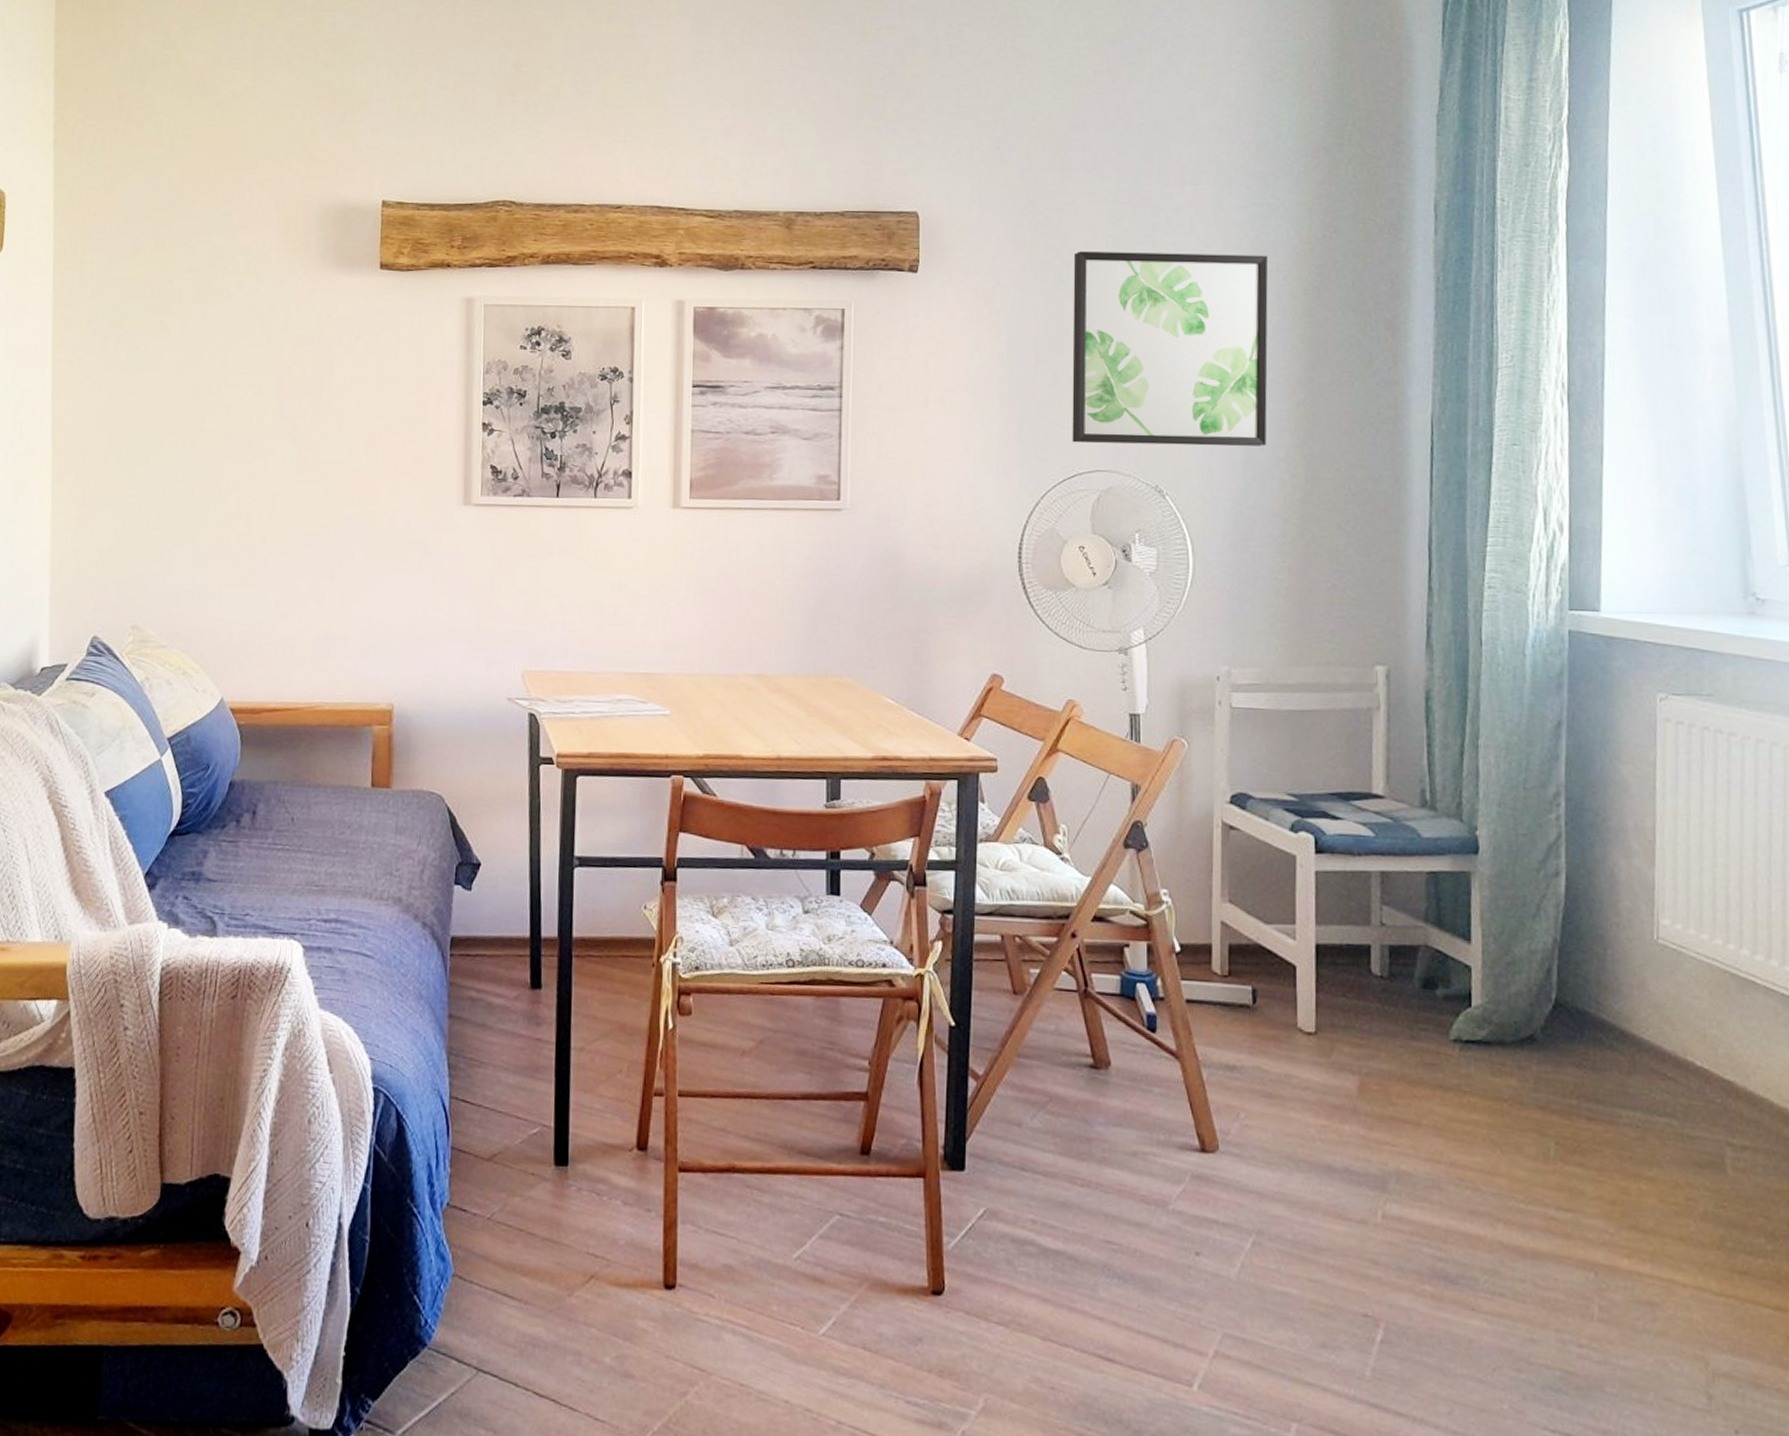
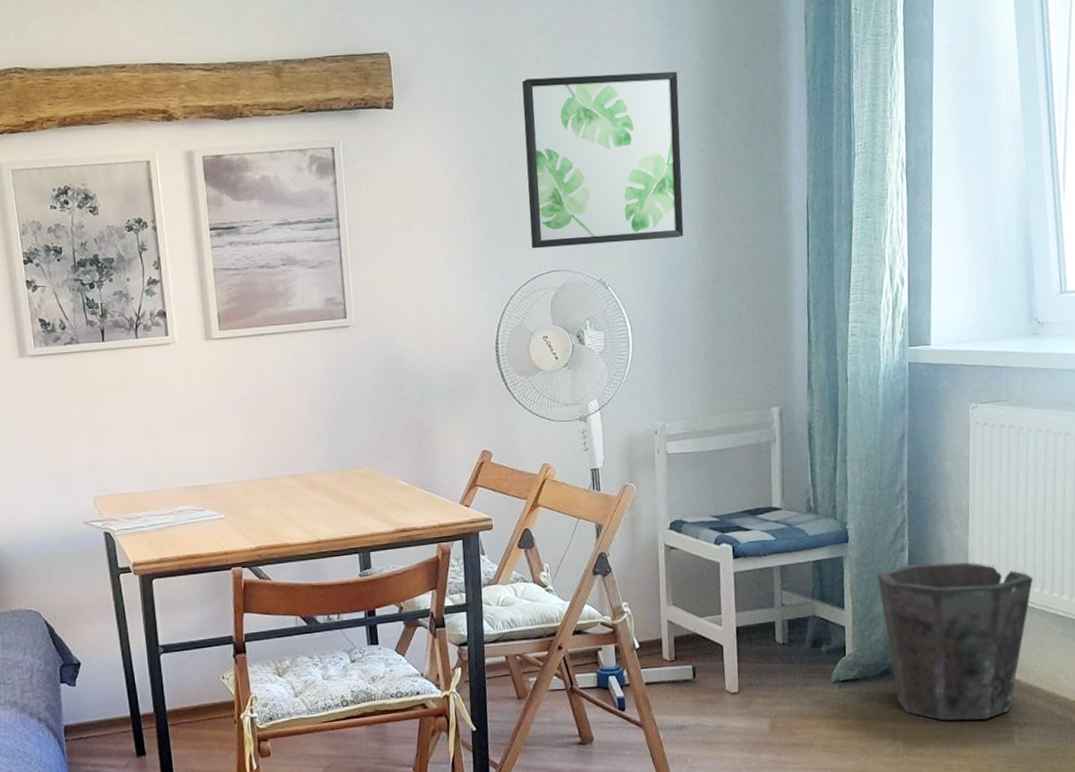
waste bin: none [1519,896,1754,1131] -> present [877,562,1033,721]

